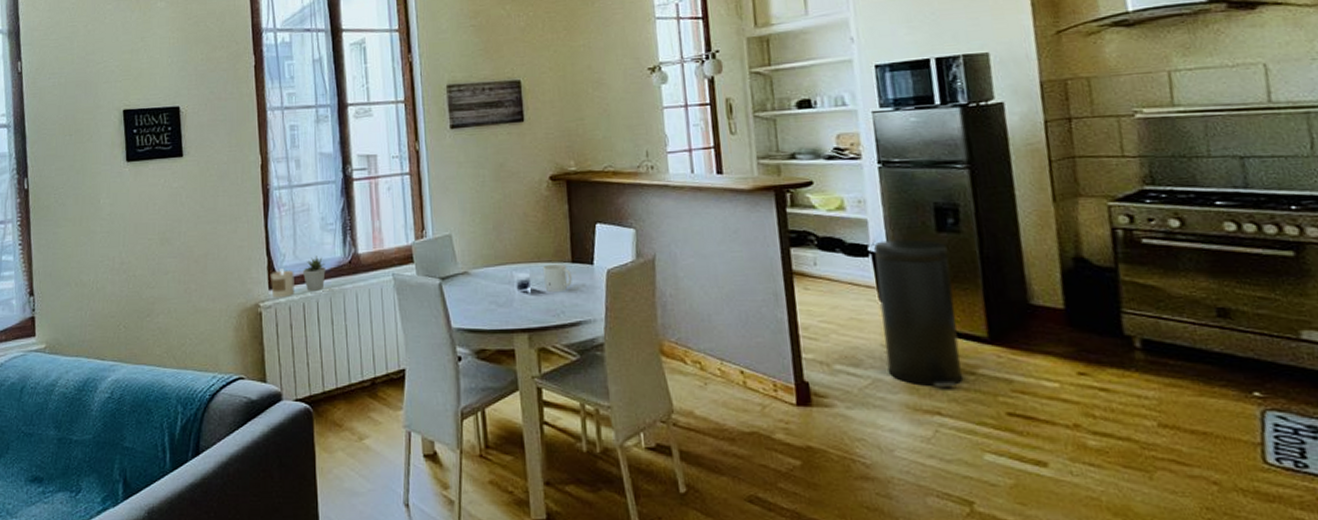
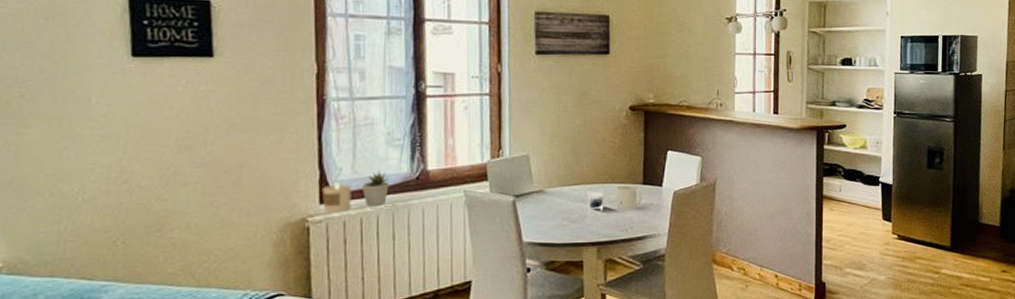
pedal bin: present [874,239,963,387] -> none [882,173,933,284]

